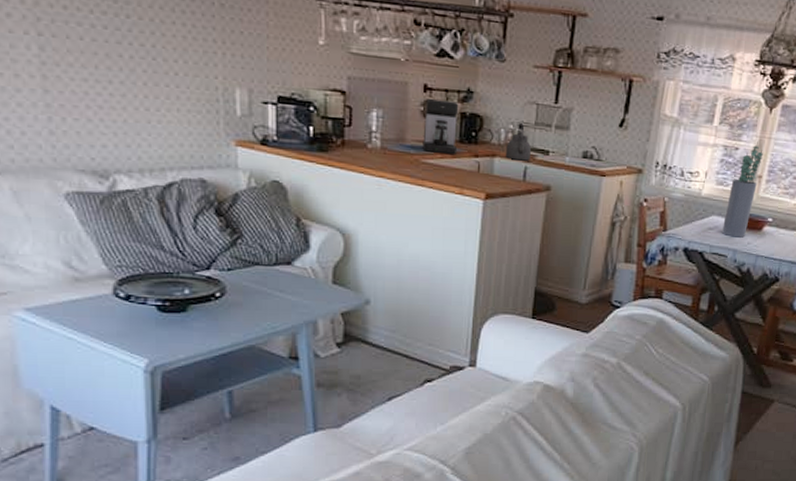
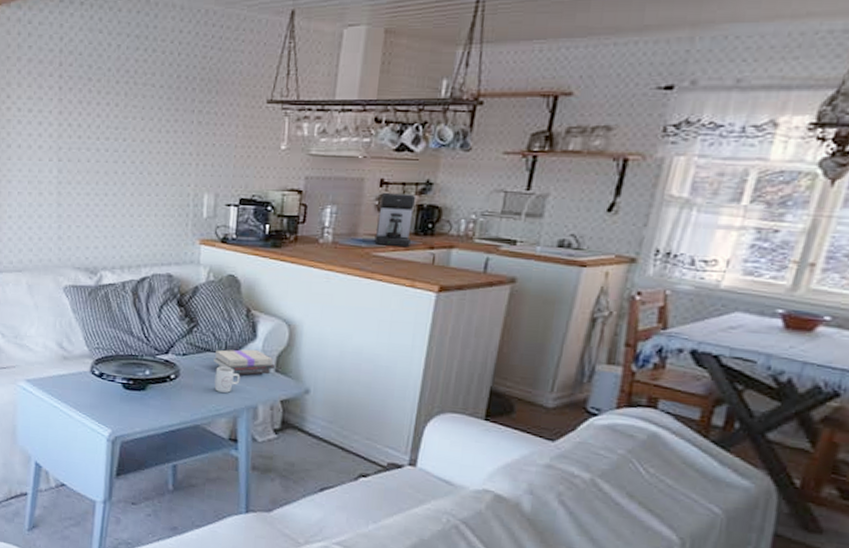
books: none [264,260,332,289] -> present [214,349,275,375]
mug: none [267,281,296,309] -> present [214,366,241,393]
kettle: present [505,123,532,161] -> none [464,213,496,252]
vase: present [721,142,763,238] -> none [749,222,818,340]

